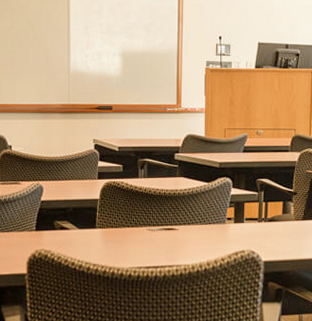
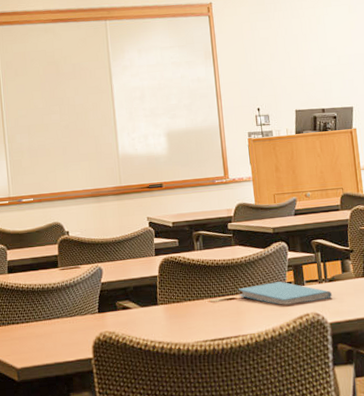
book: none [177,217,270,240] -> present [238,281,332,305]

